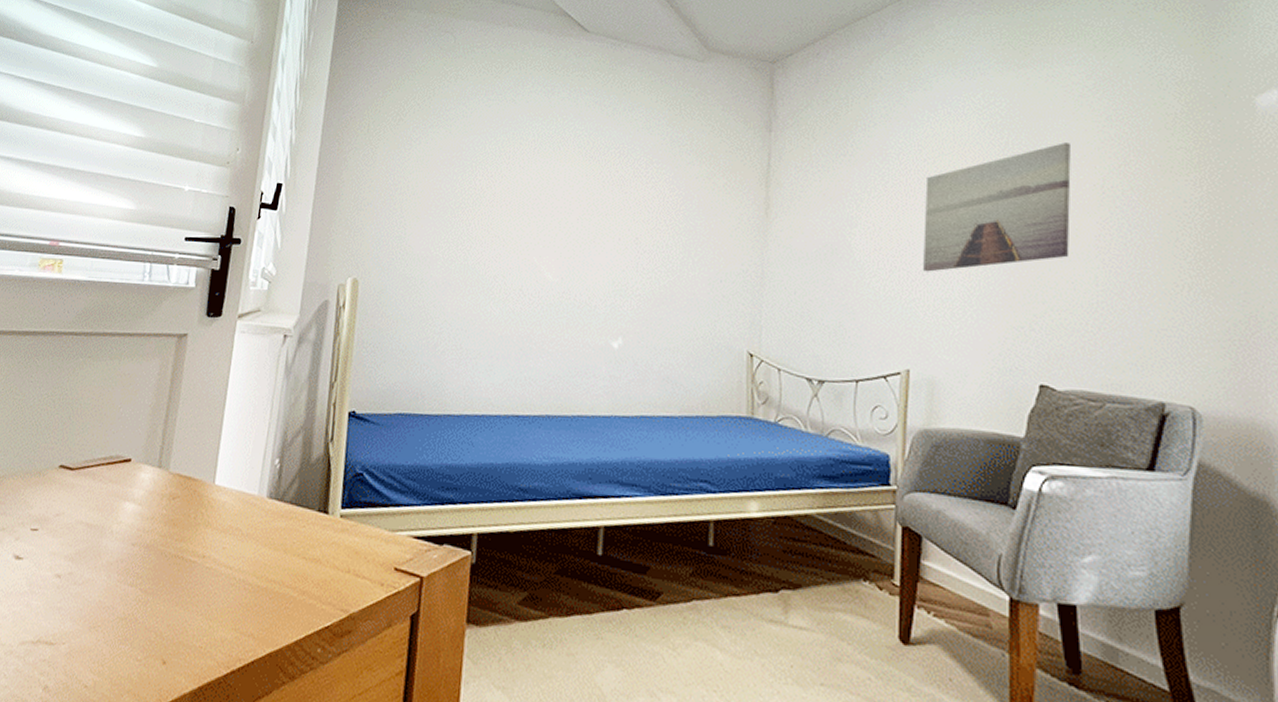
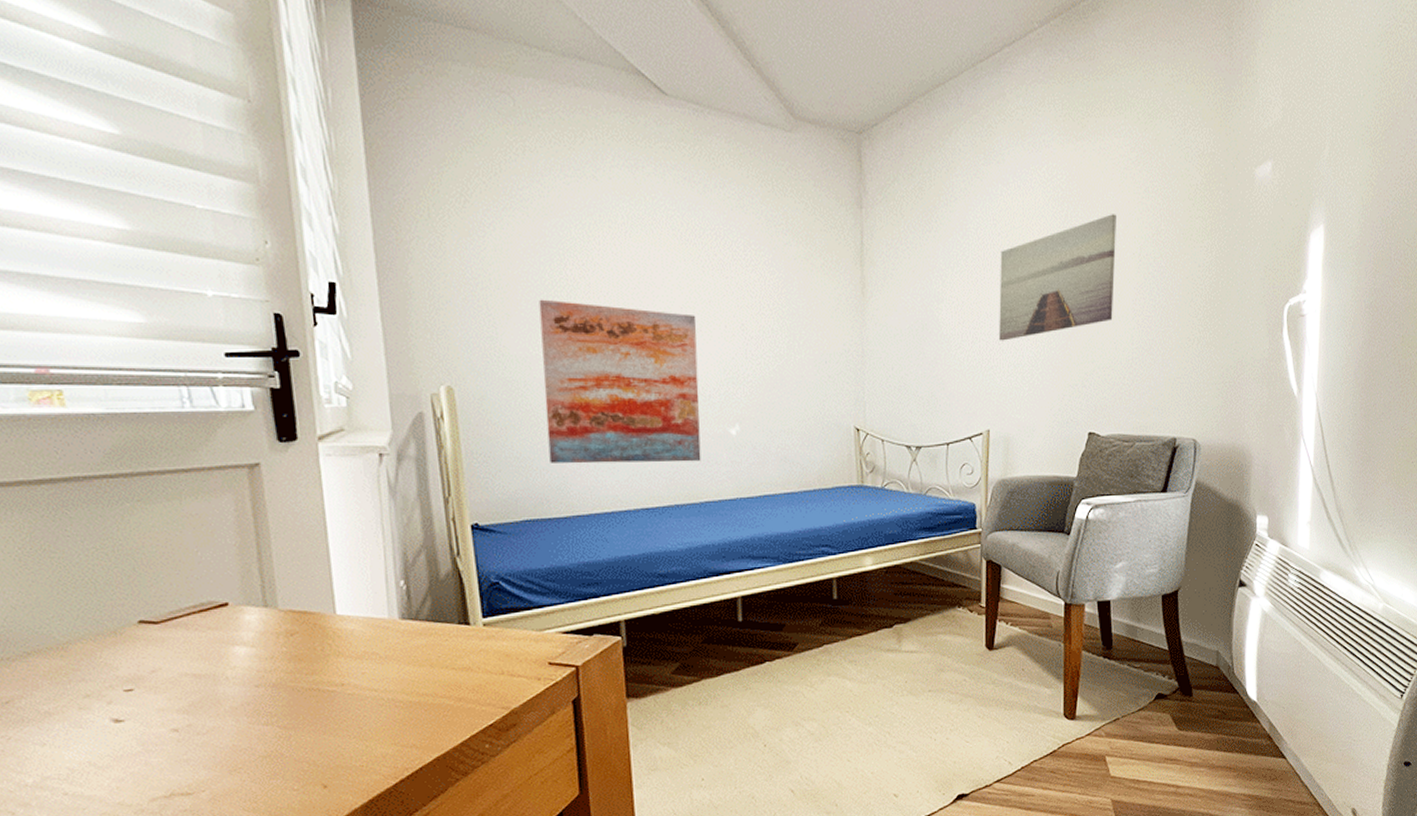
wall art: none [431,205,591,373] -> present [539,299,701,464]

